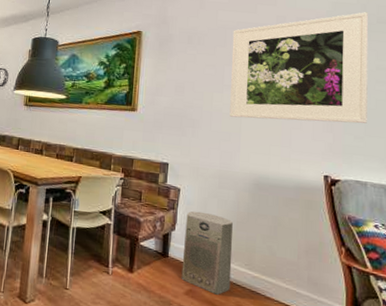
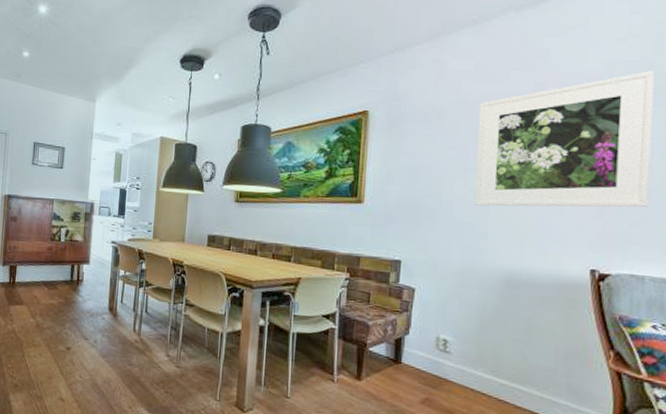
air purifier: present [181,211,233,295] -> none [416,312,477,404]

